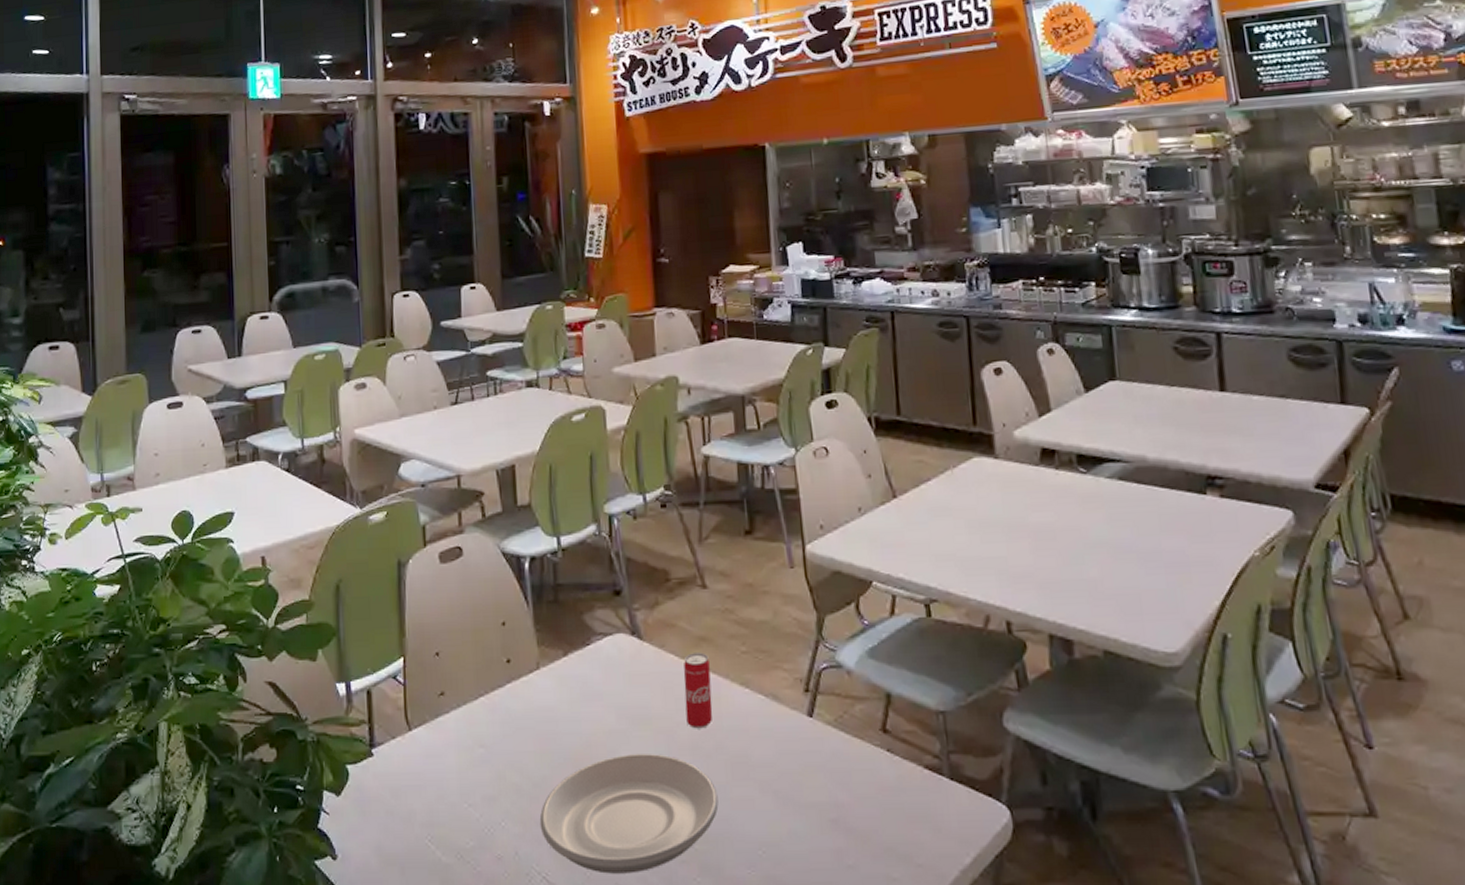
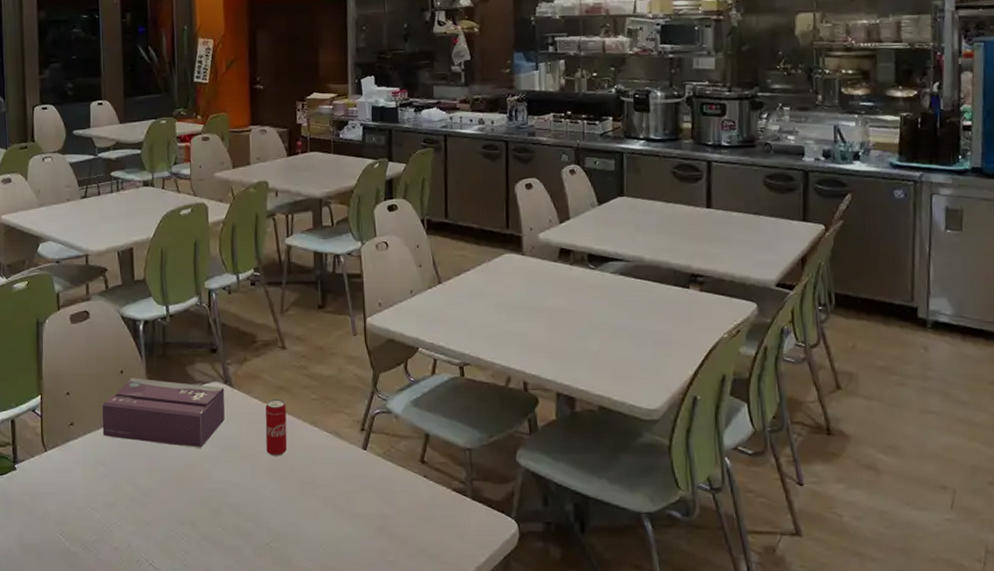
tissue box: none [479,631,633,721] -> present [102,378,225,448]
plate: present [539,754,719,874] -> none [148,474,290,563]

